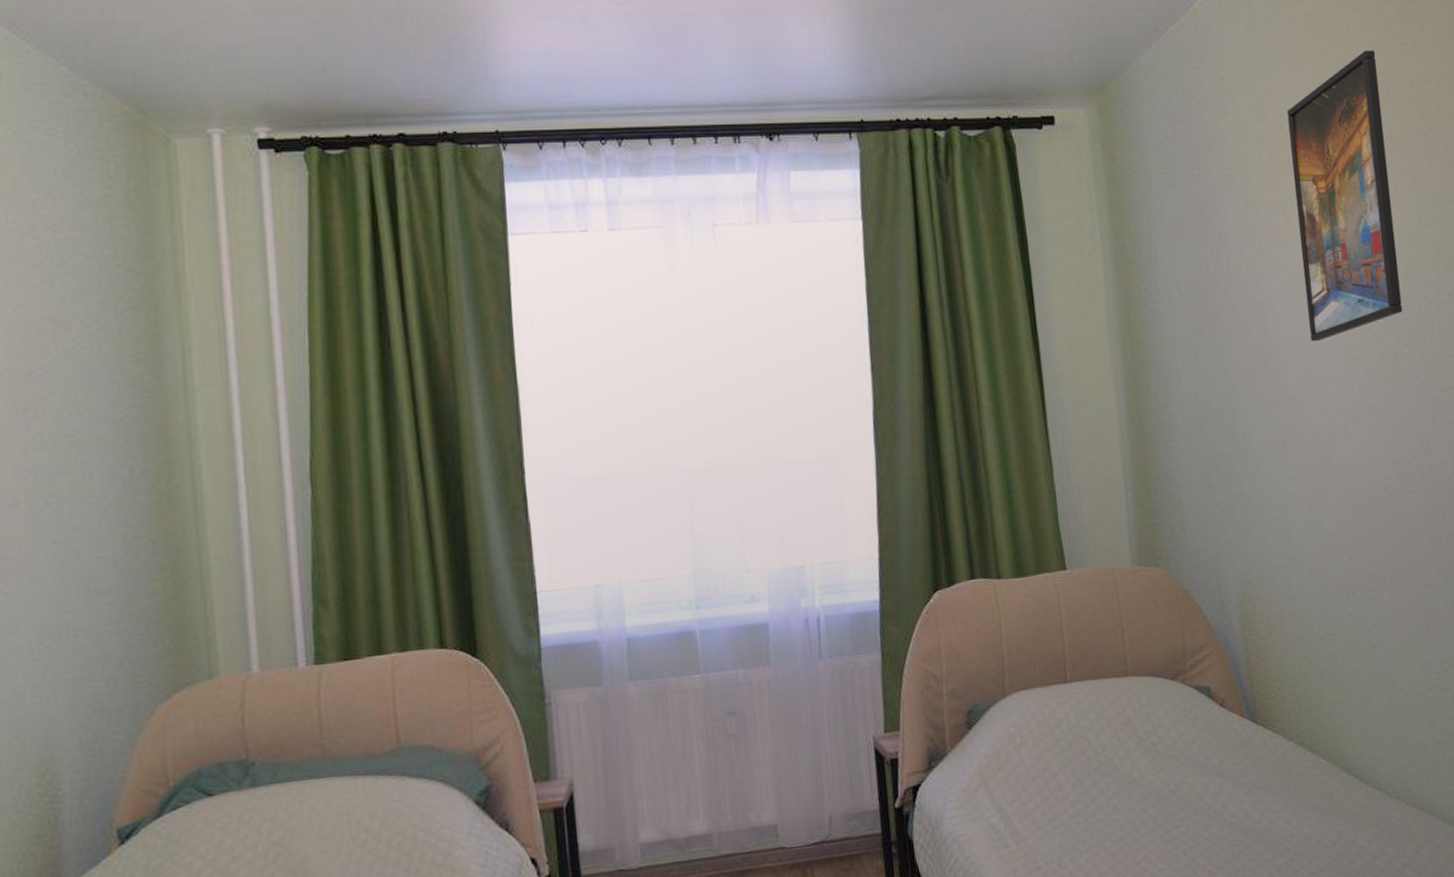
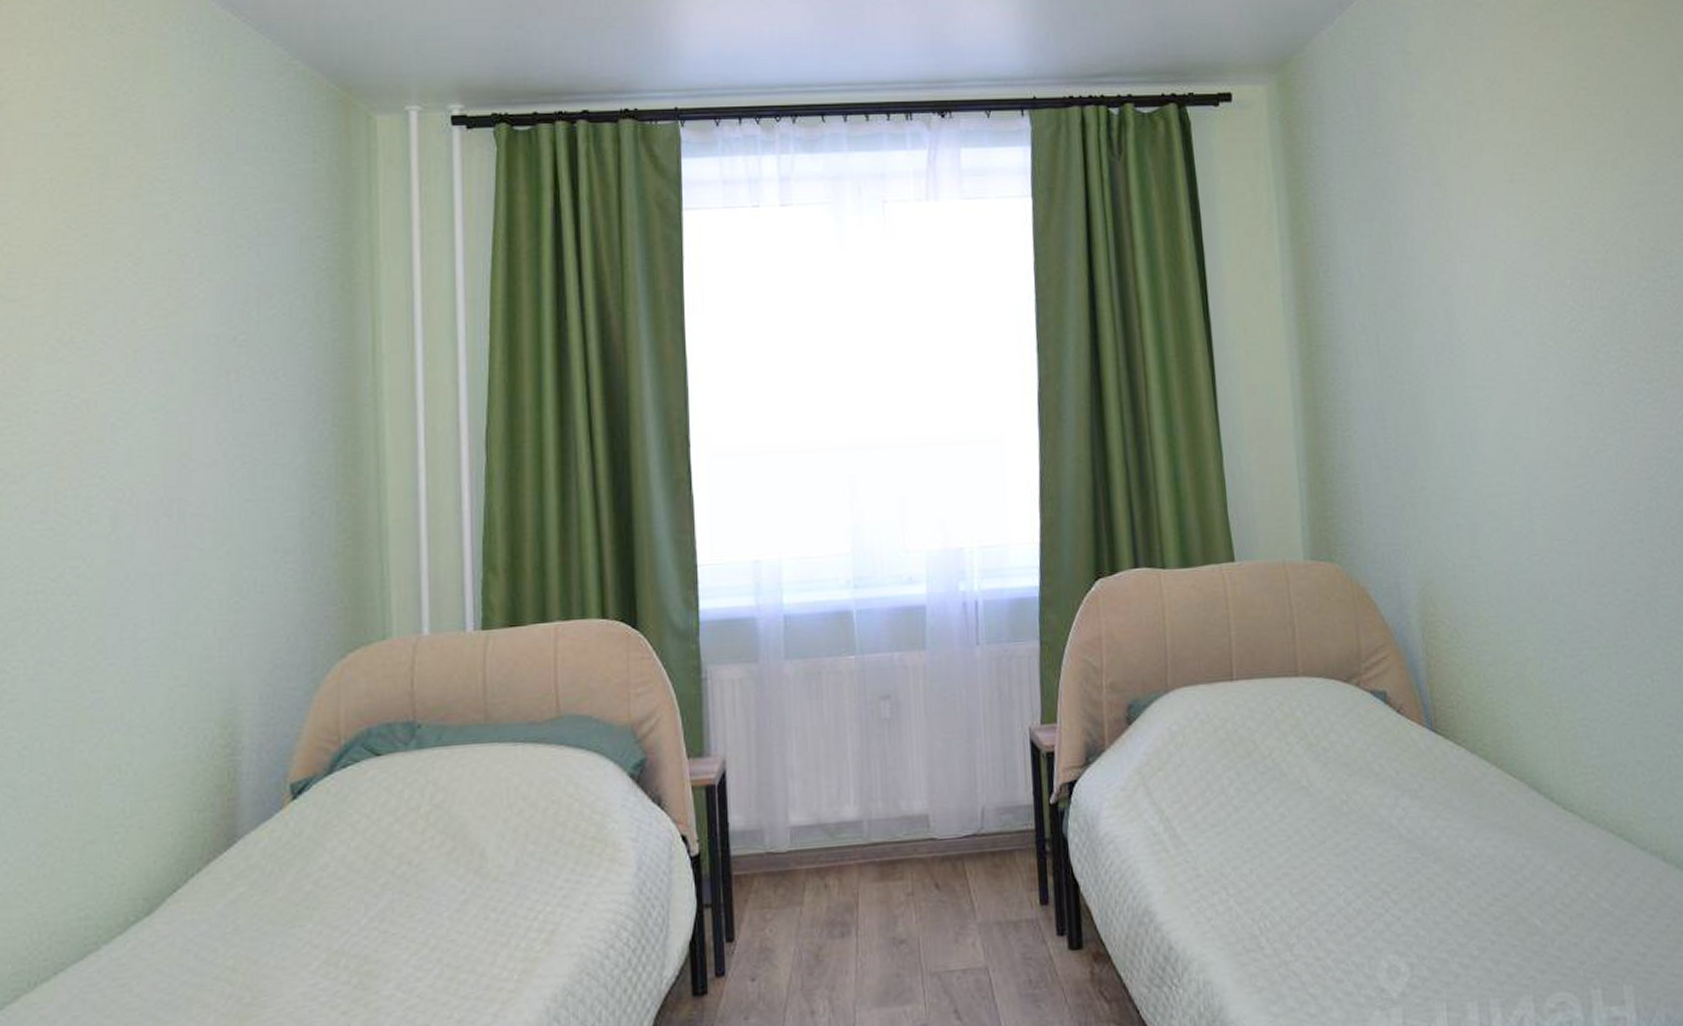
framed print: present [1286,50,1403,342] -> none [1478,24,1602,329]

